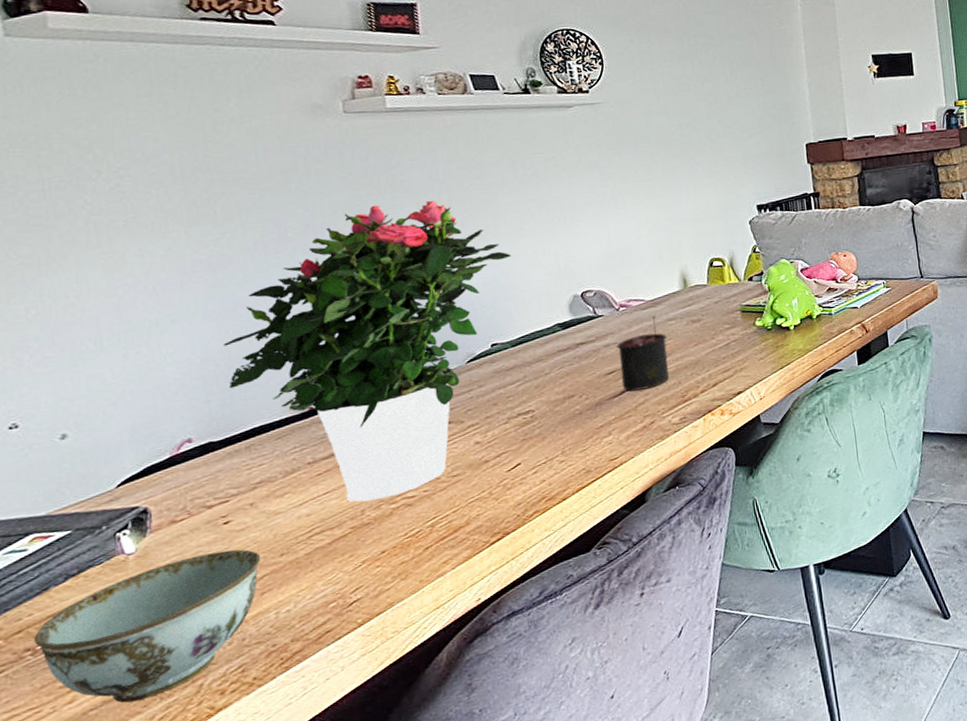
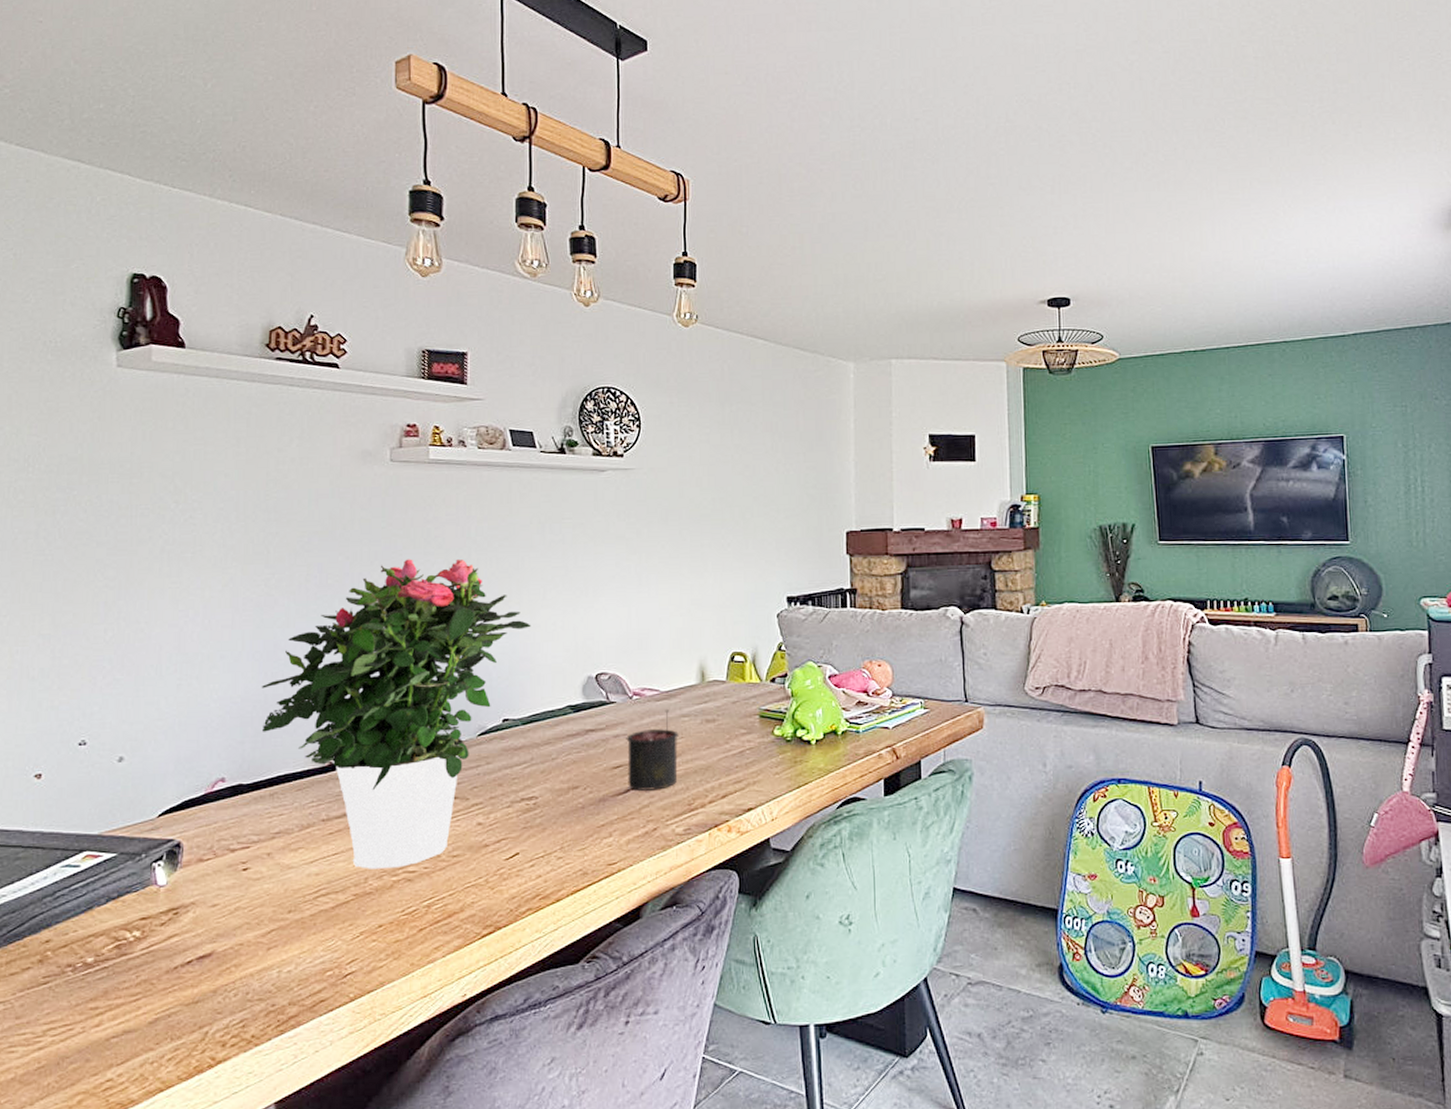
bowl: present [33,549,261,703] -> none [75,898,271,1037]

